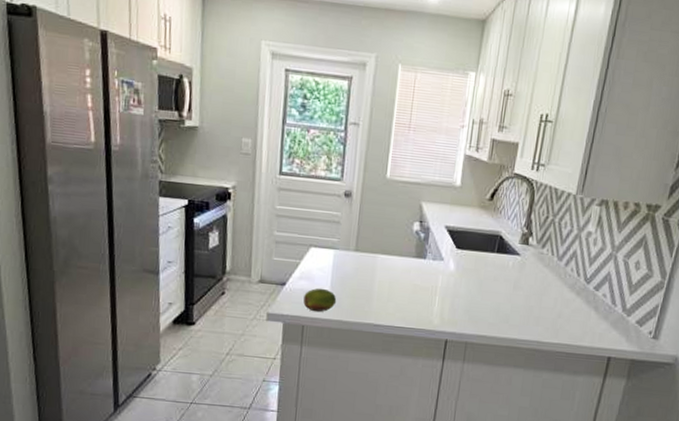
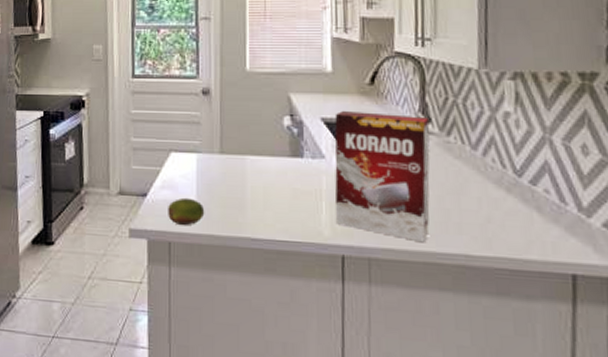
cereal box: none [444,221,531,332] -> present [334,111,430,243]

